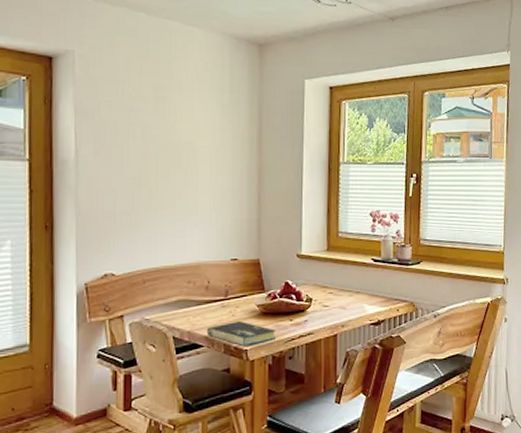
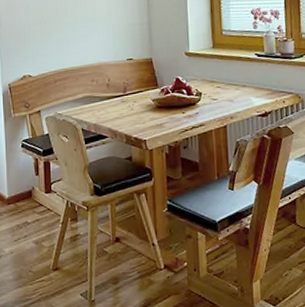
book: present [206,320,275,347] -> none [110,114,170,137]

